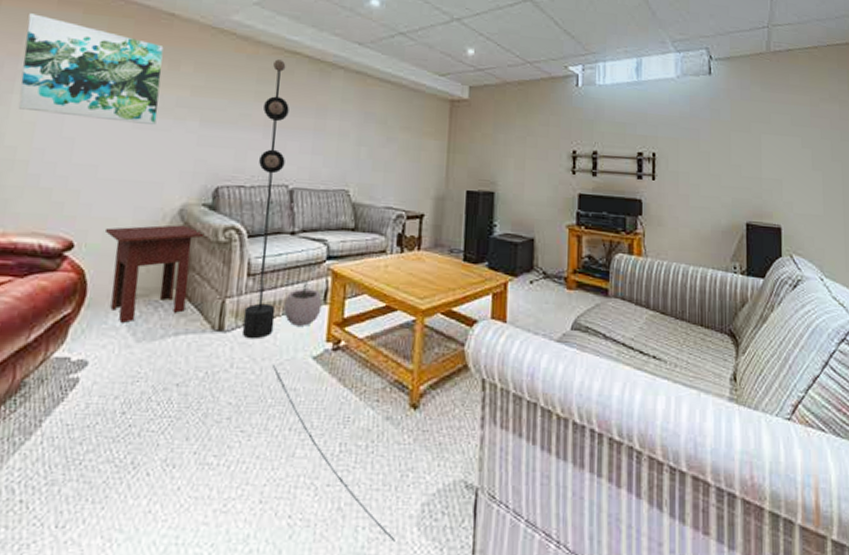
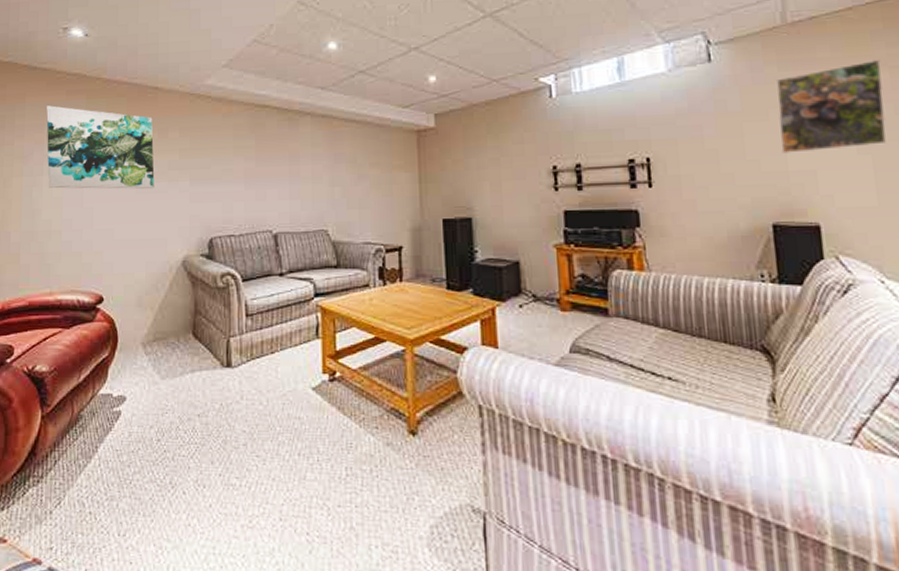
side table: present [104,225,205,323] -> none [125,275,206,363]
floor lamp: present [242,59,395,542] -> none [243,115,408,561]
plant pot: present [283,280,322,326] -> none [281,317,315,360]
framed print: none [757,93,834,164] -> present [777,60,887,154]

